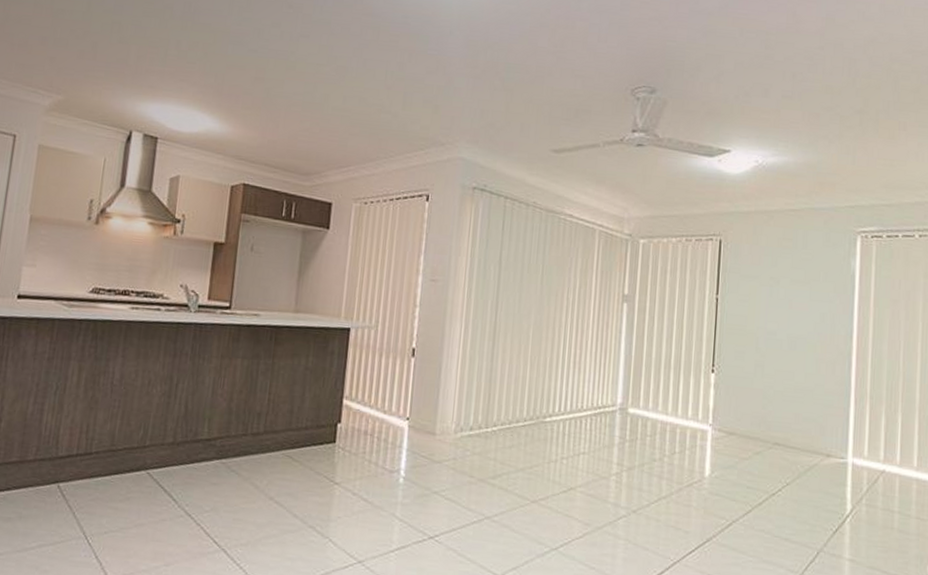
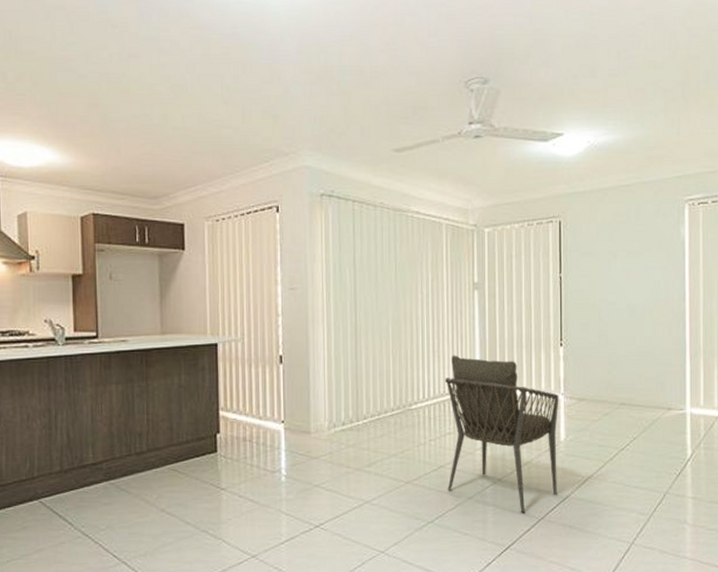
armchair: none [576,368,707,553] -> present [444,355,559,513]

